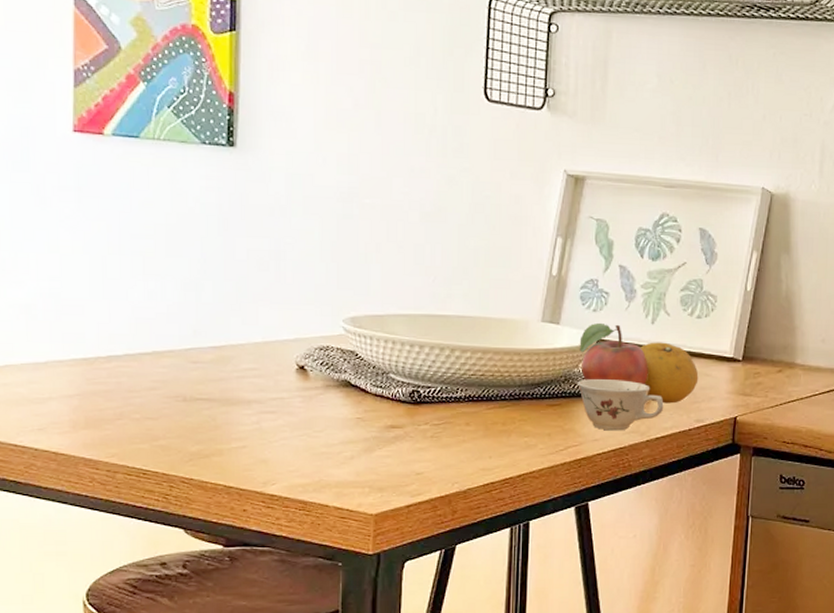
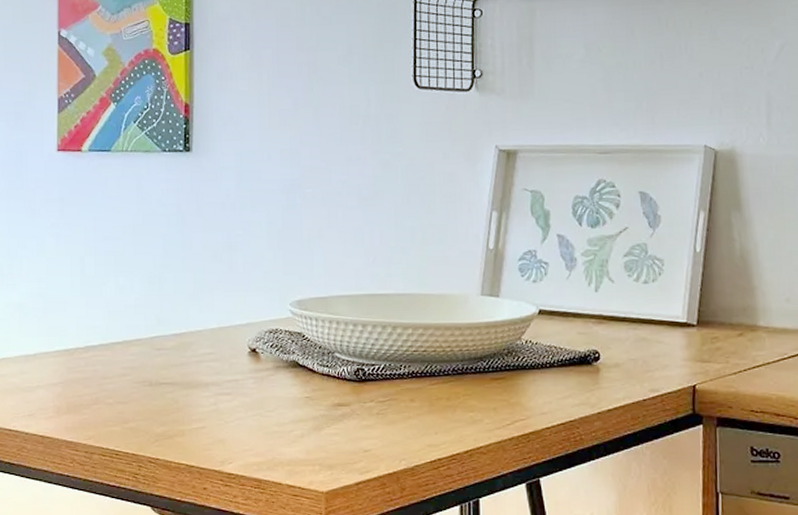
teacup: present [577,379,664,431] -> none [521,350,614,404]
fruit: present [579,322,648,385] -> none [521,293,595,355]
fruit: present [640,342,699,404] -> none [584,310,650,373]

